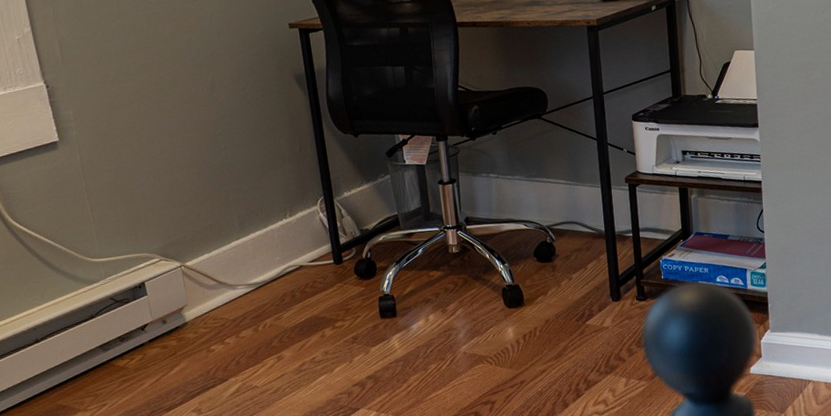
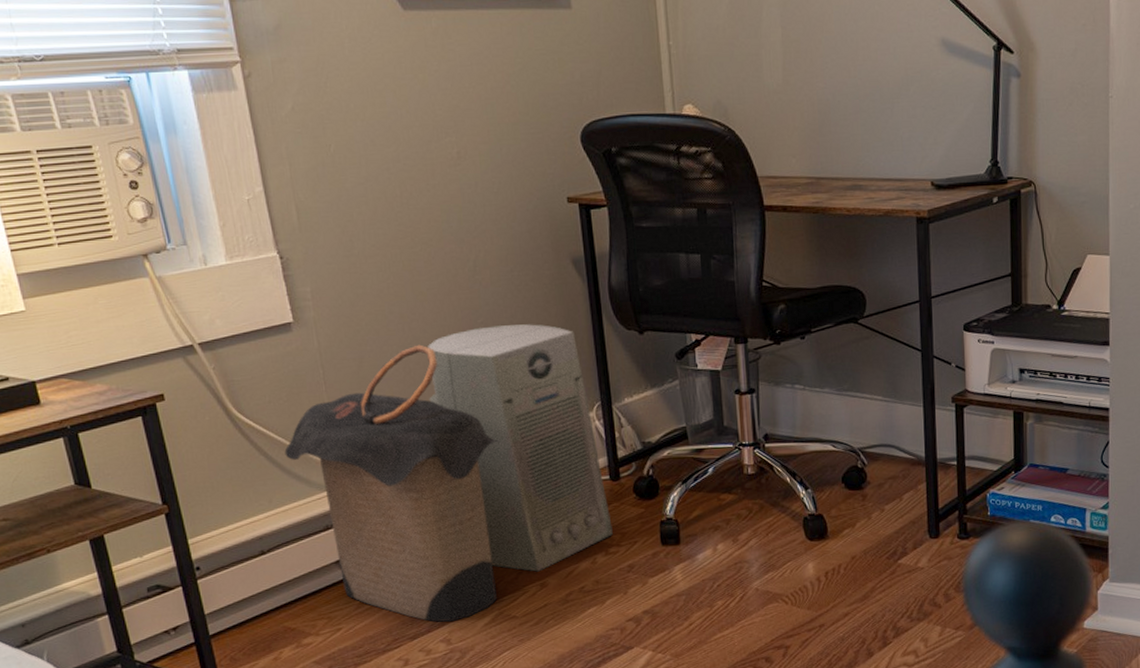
laundry hamper: none [54,155,241,395] -> present [284,344,501,623]
air purifier: none [174,133,338,347] -> present [428,324,613,572]

